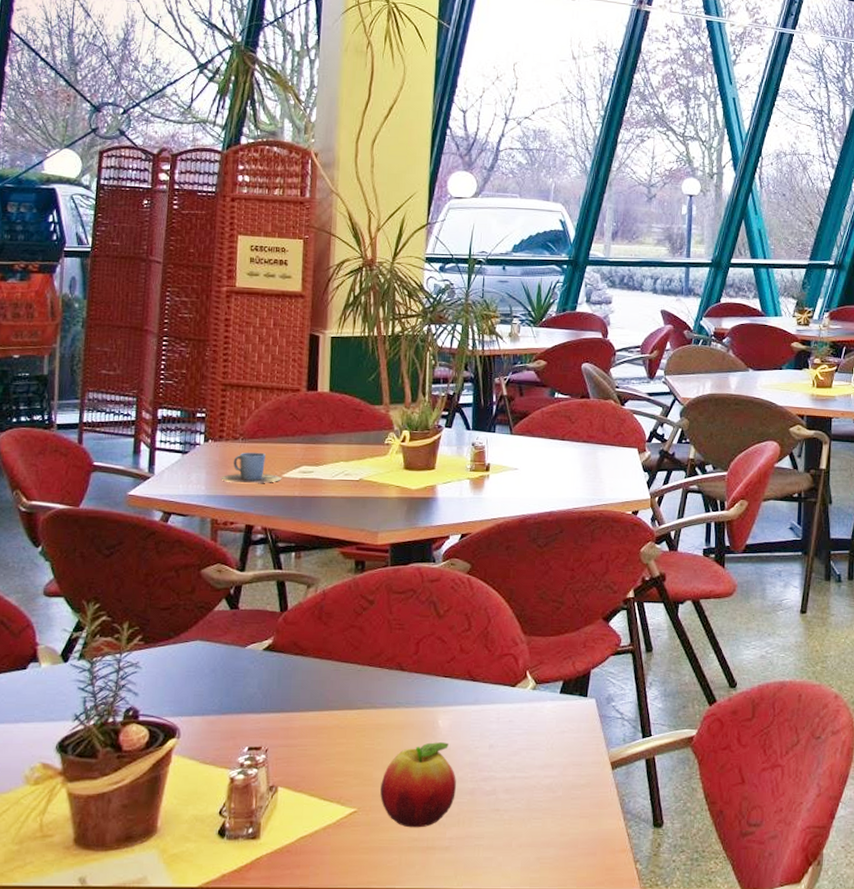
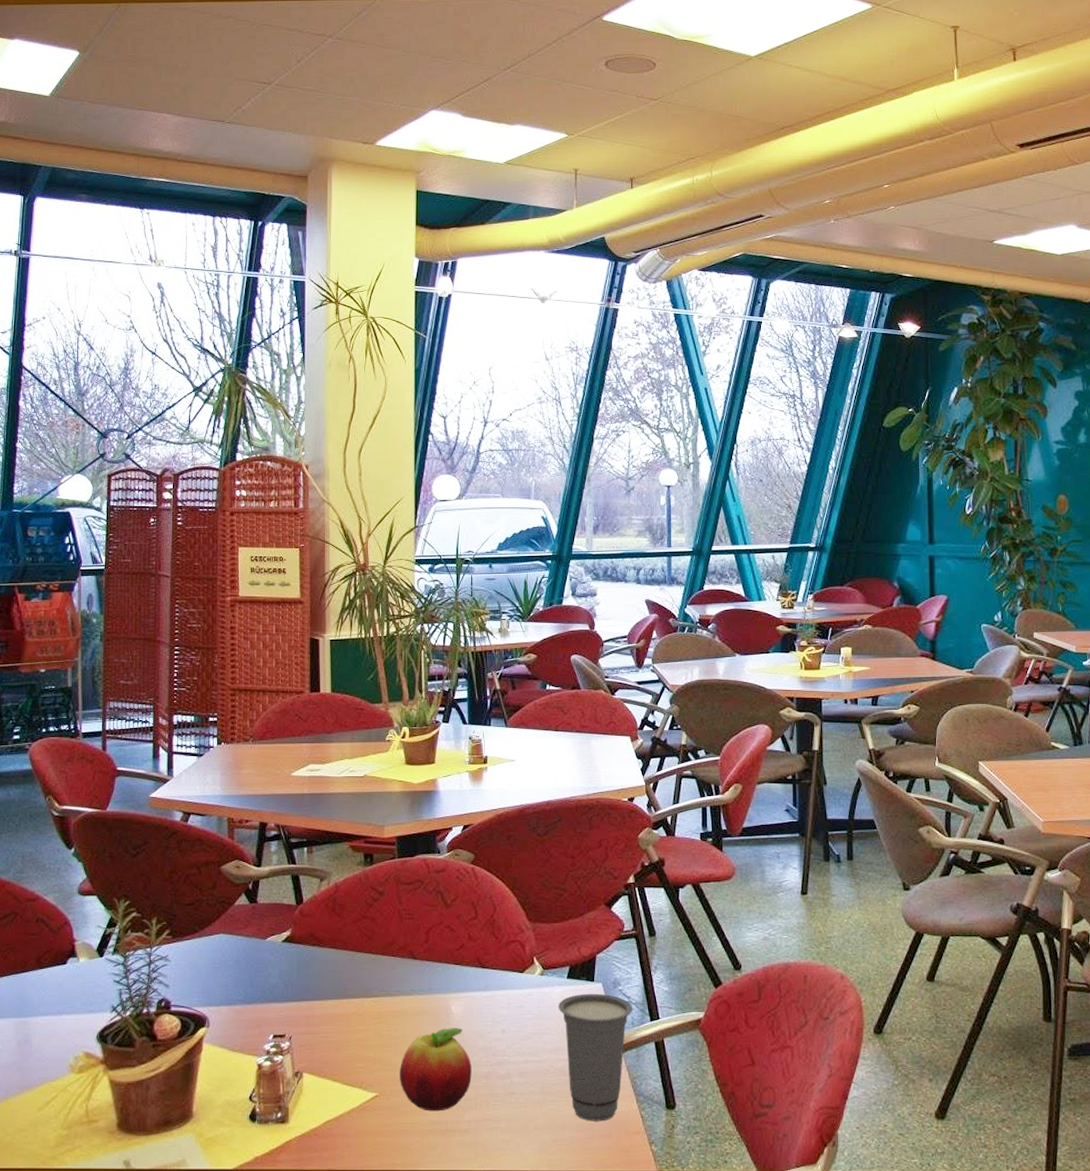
cup: present [221,452,282,484] -> none [234,752,291,783]
cup: none [549,709,626,839] -> present [558,993,633,1122]

